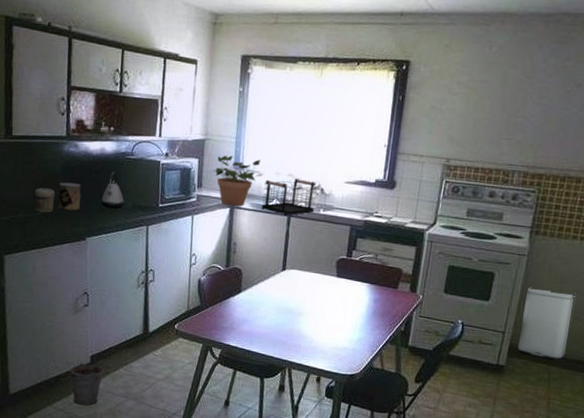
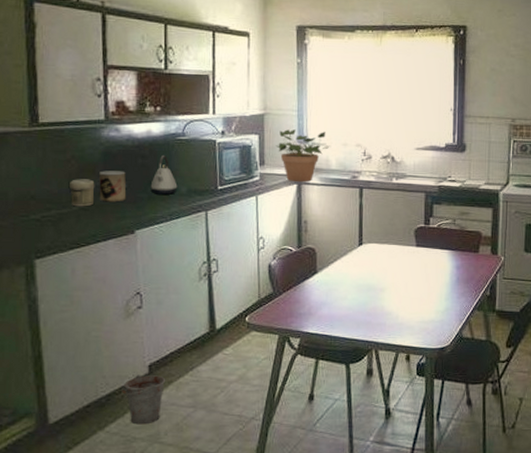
dish rack: present [261,179,317,215] -> none [331,149,387,186]

